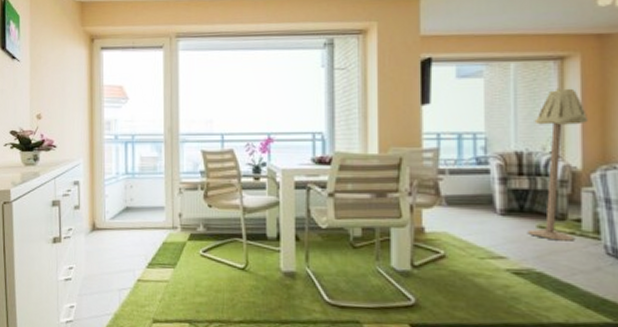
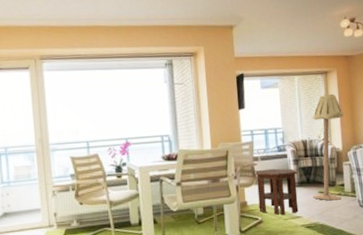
side table: none [439,186,506,252] -> present [255,168,299,216]

